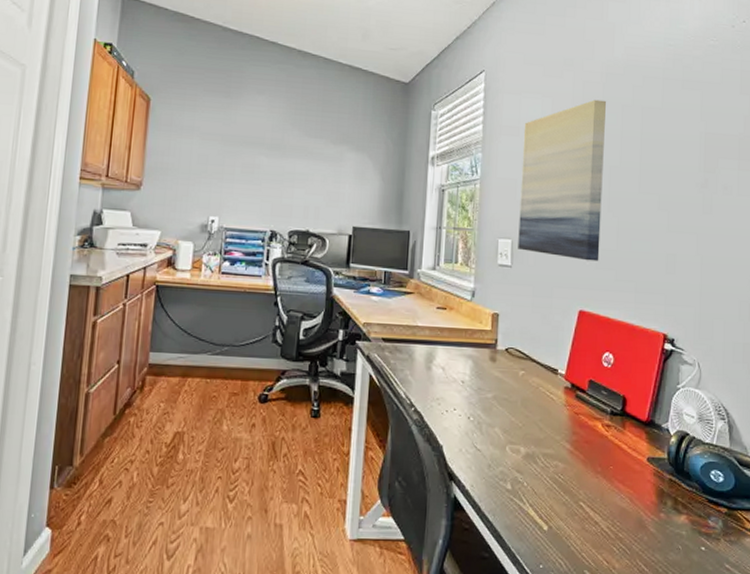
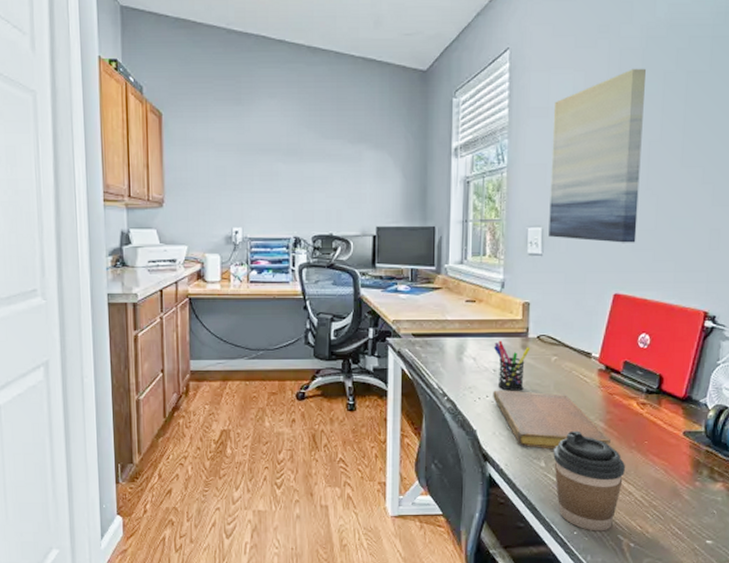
notebook: none [460,403,578,471] -> present [493,390,612,450]
pen holder: none [462,350,499,405] -> present [493,340,531,391]
coffee cup: none [519,451,592,566] -> present [553,430,626,531]

